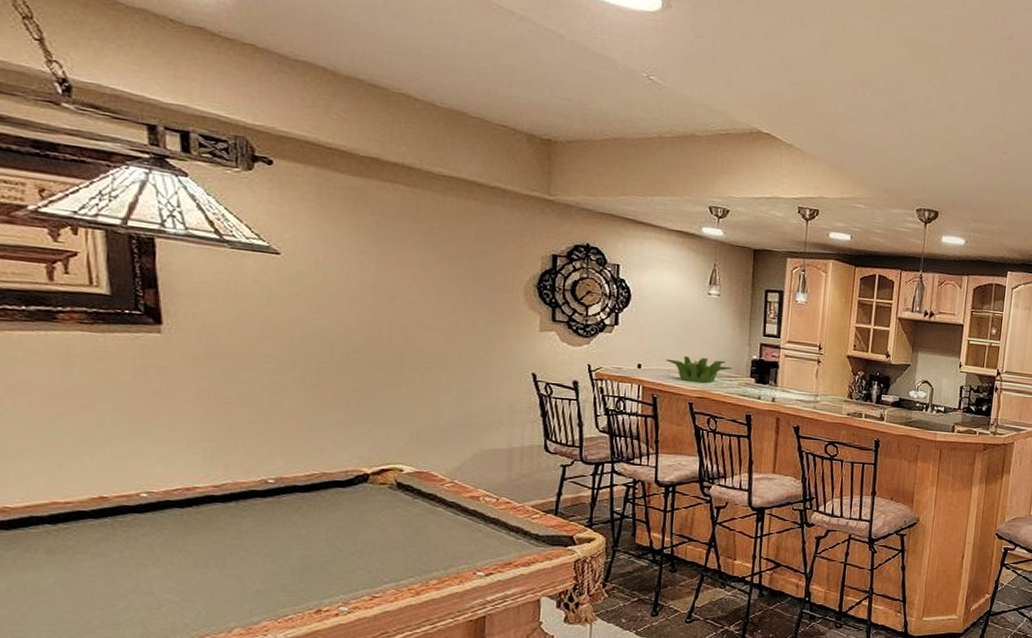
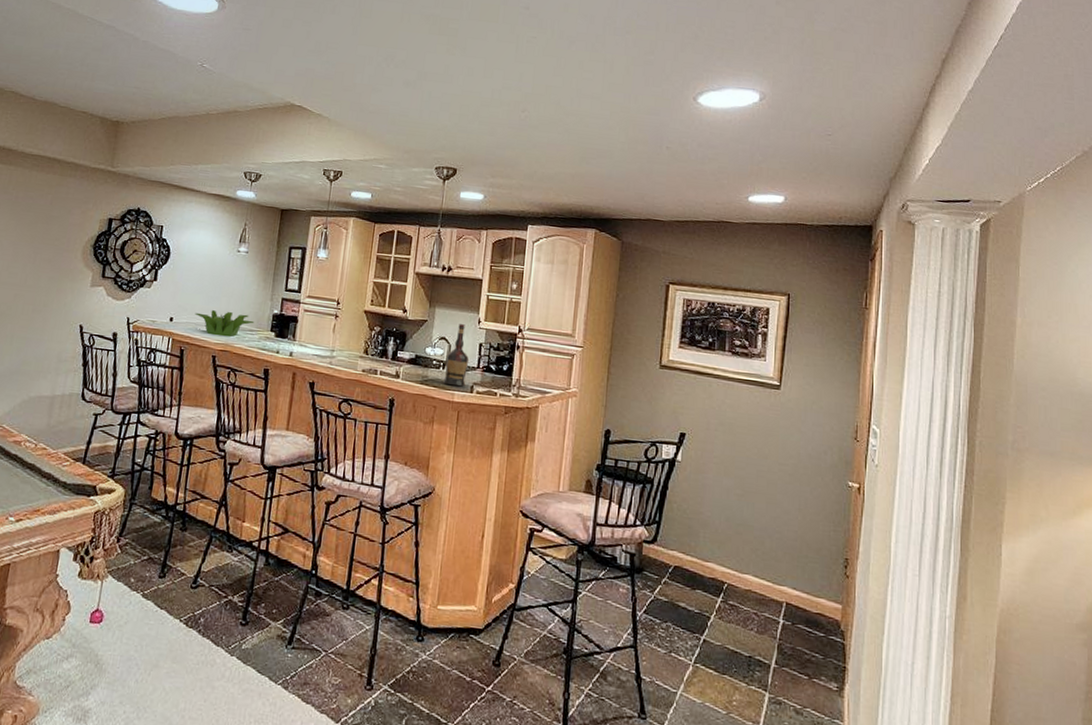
liquor: none [925,368,951,427] -> present [442,324,470,387]

